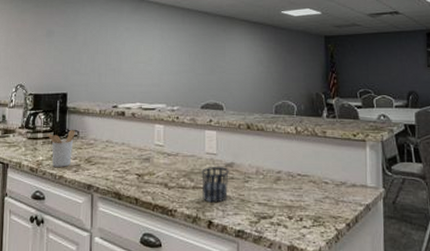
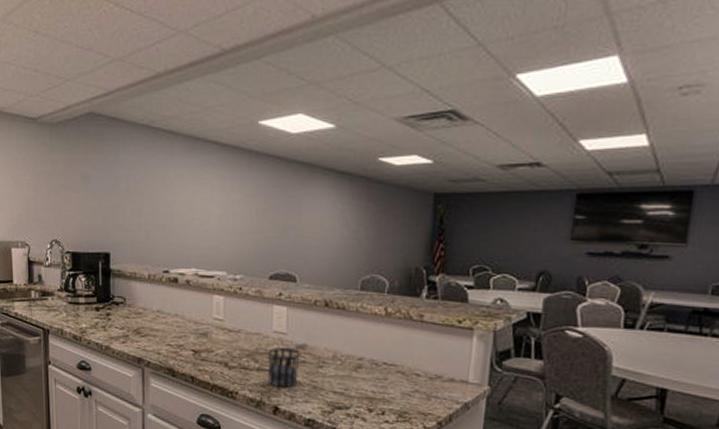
utensil holder: present [47,130,75,167] -> none [89,296,121,337]

